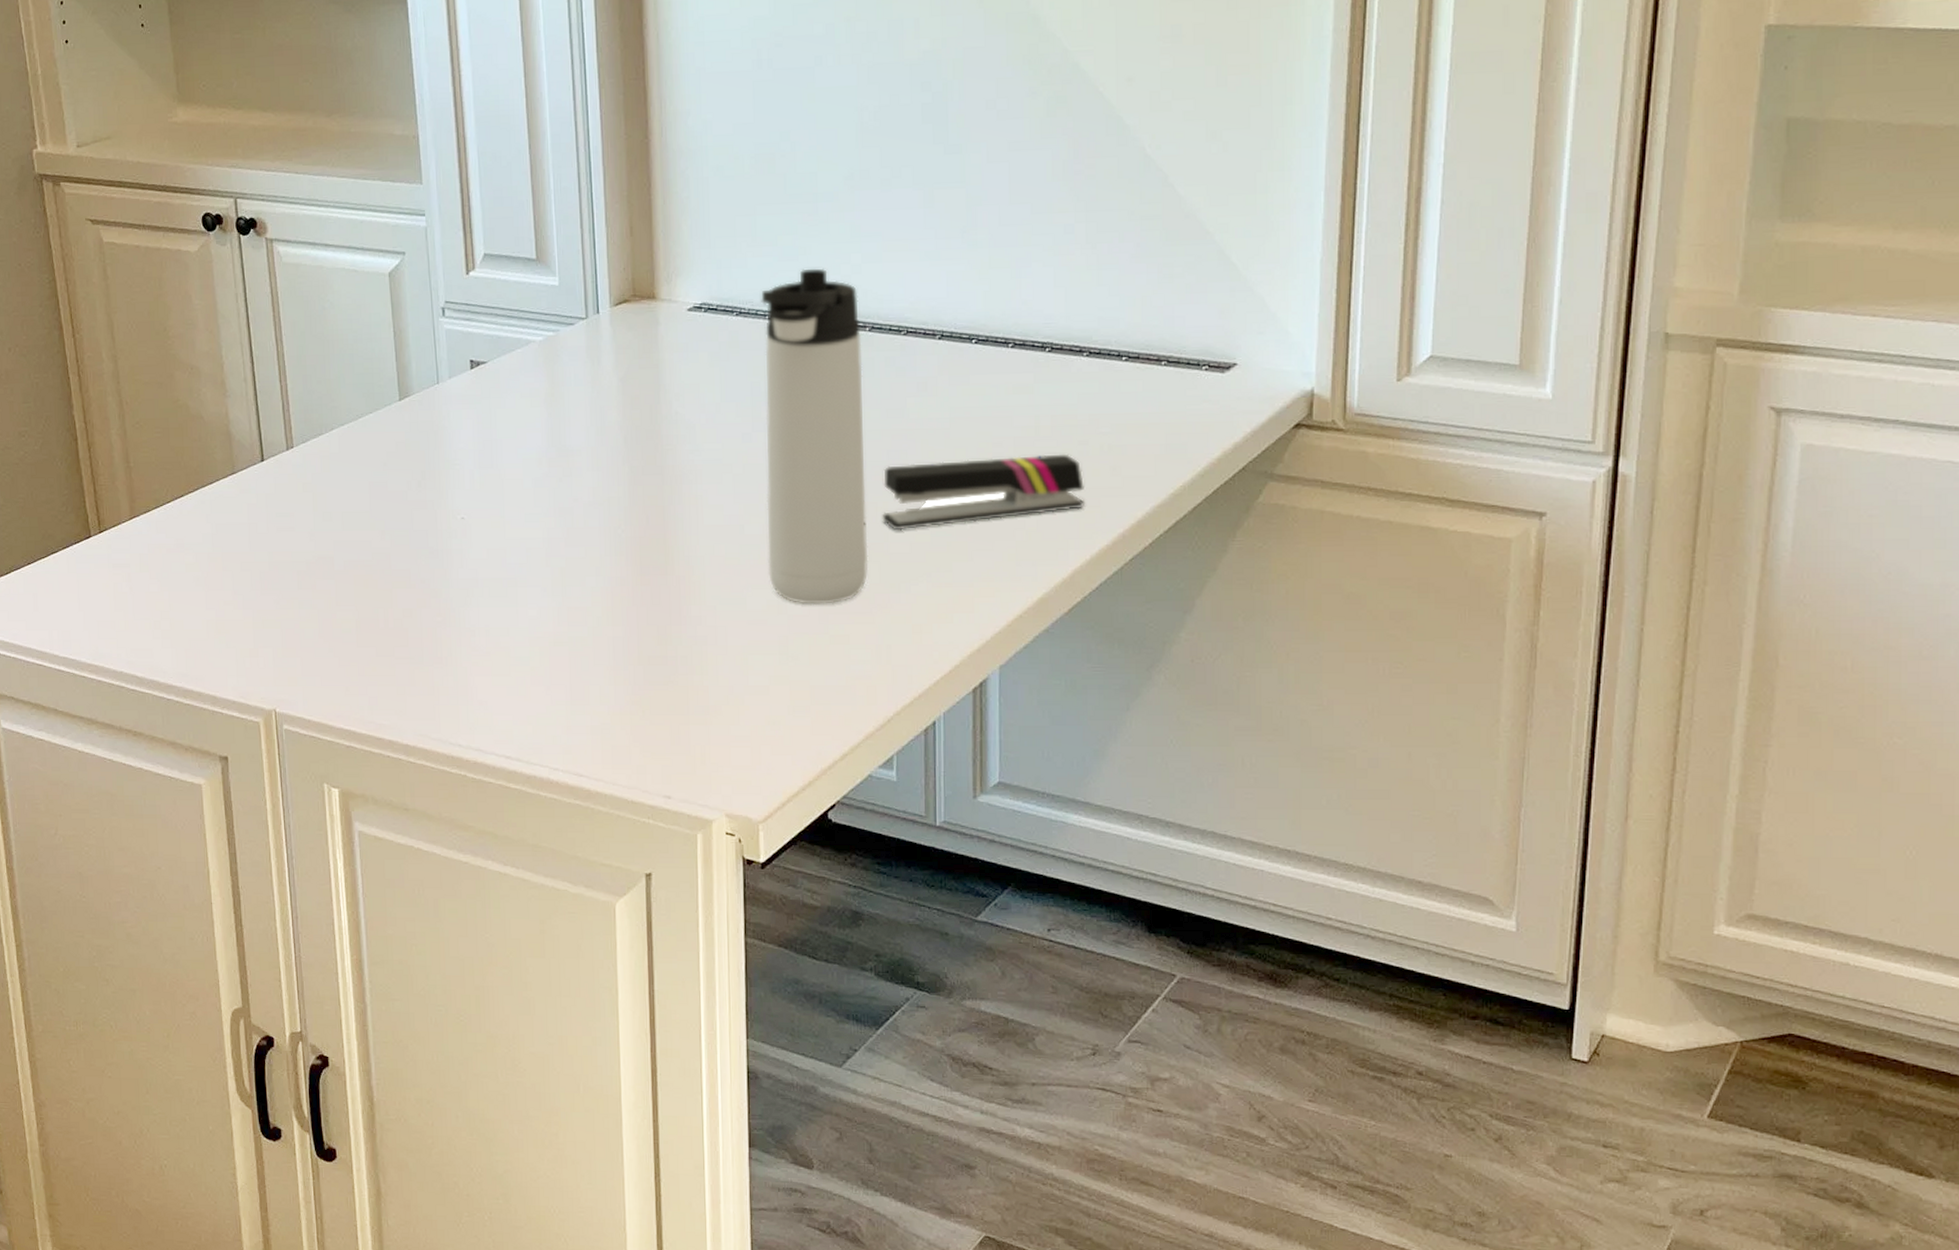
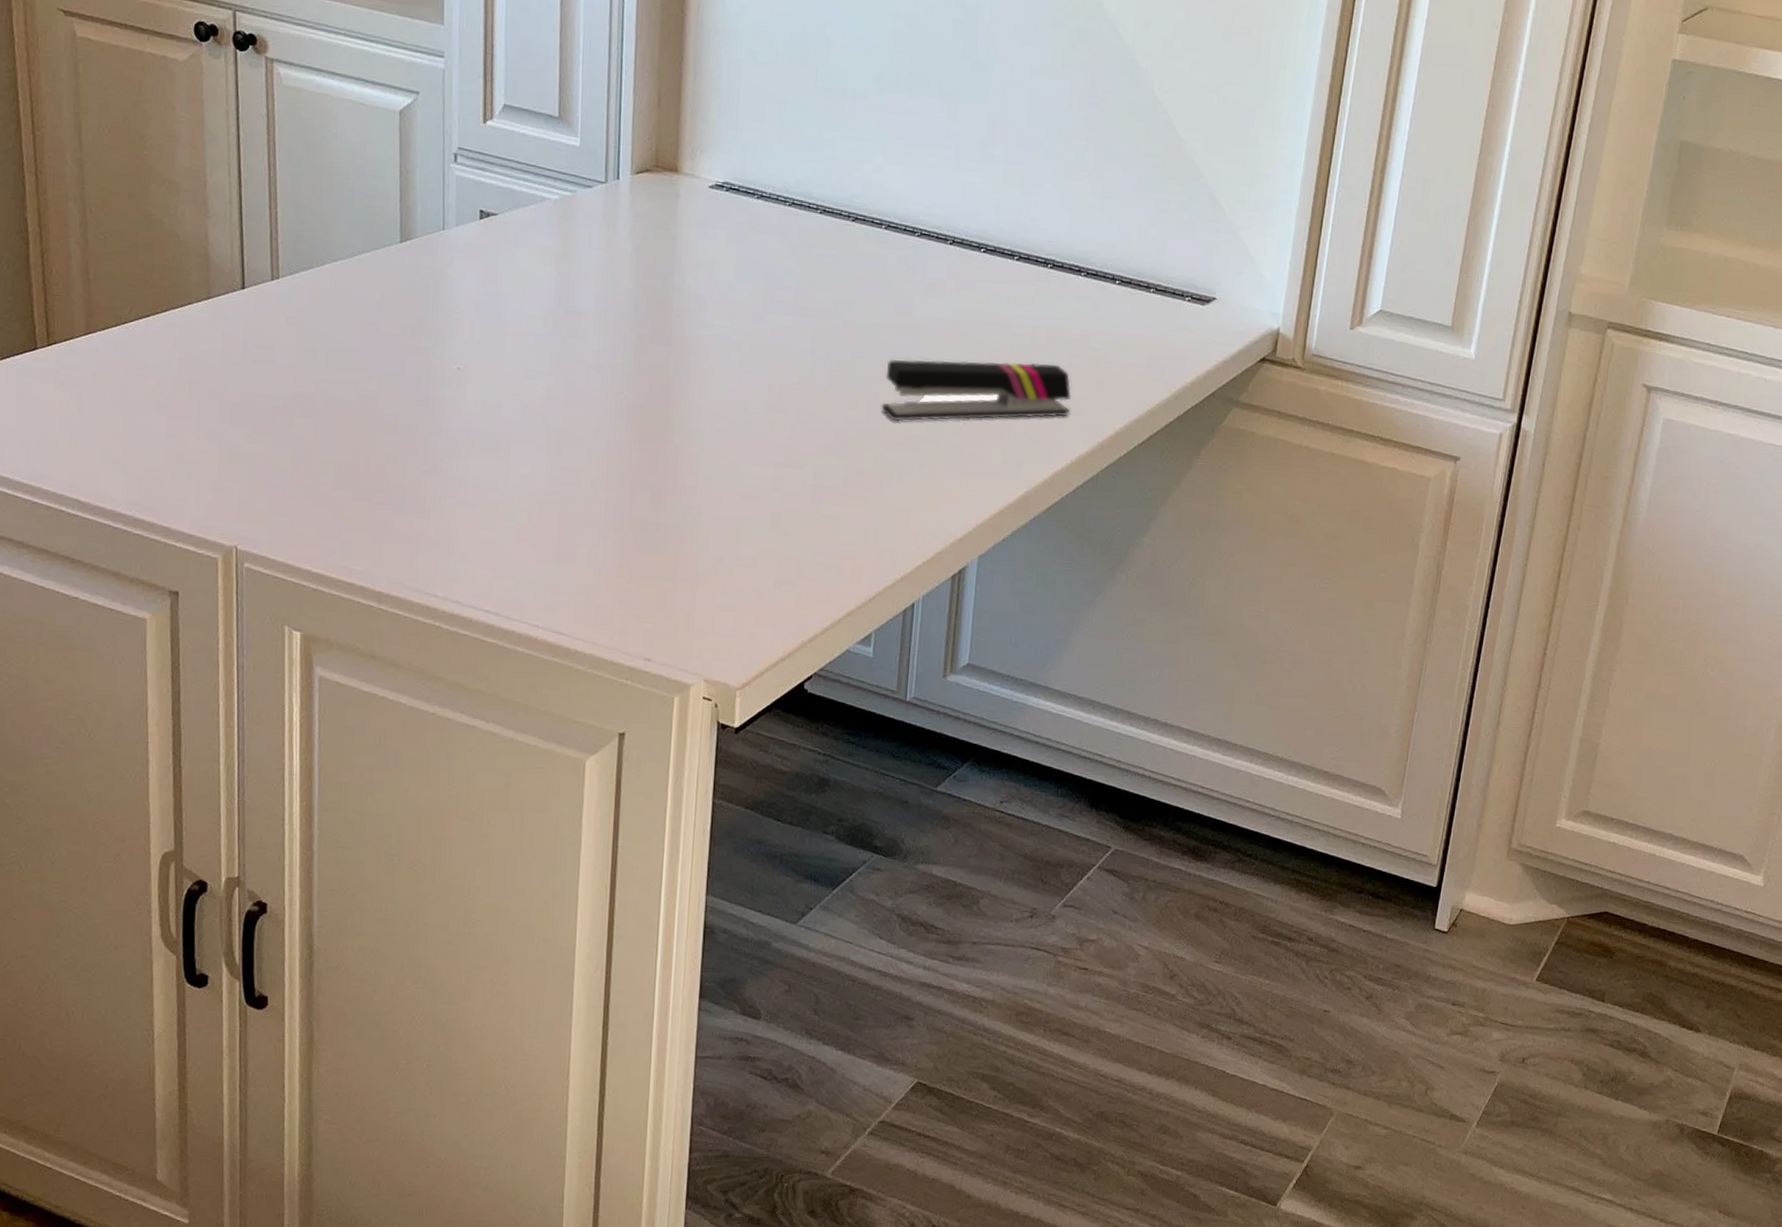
thermos bottle: present [761,268,869,605] -> none [767,161,878,486]

